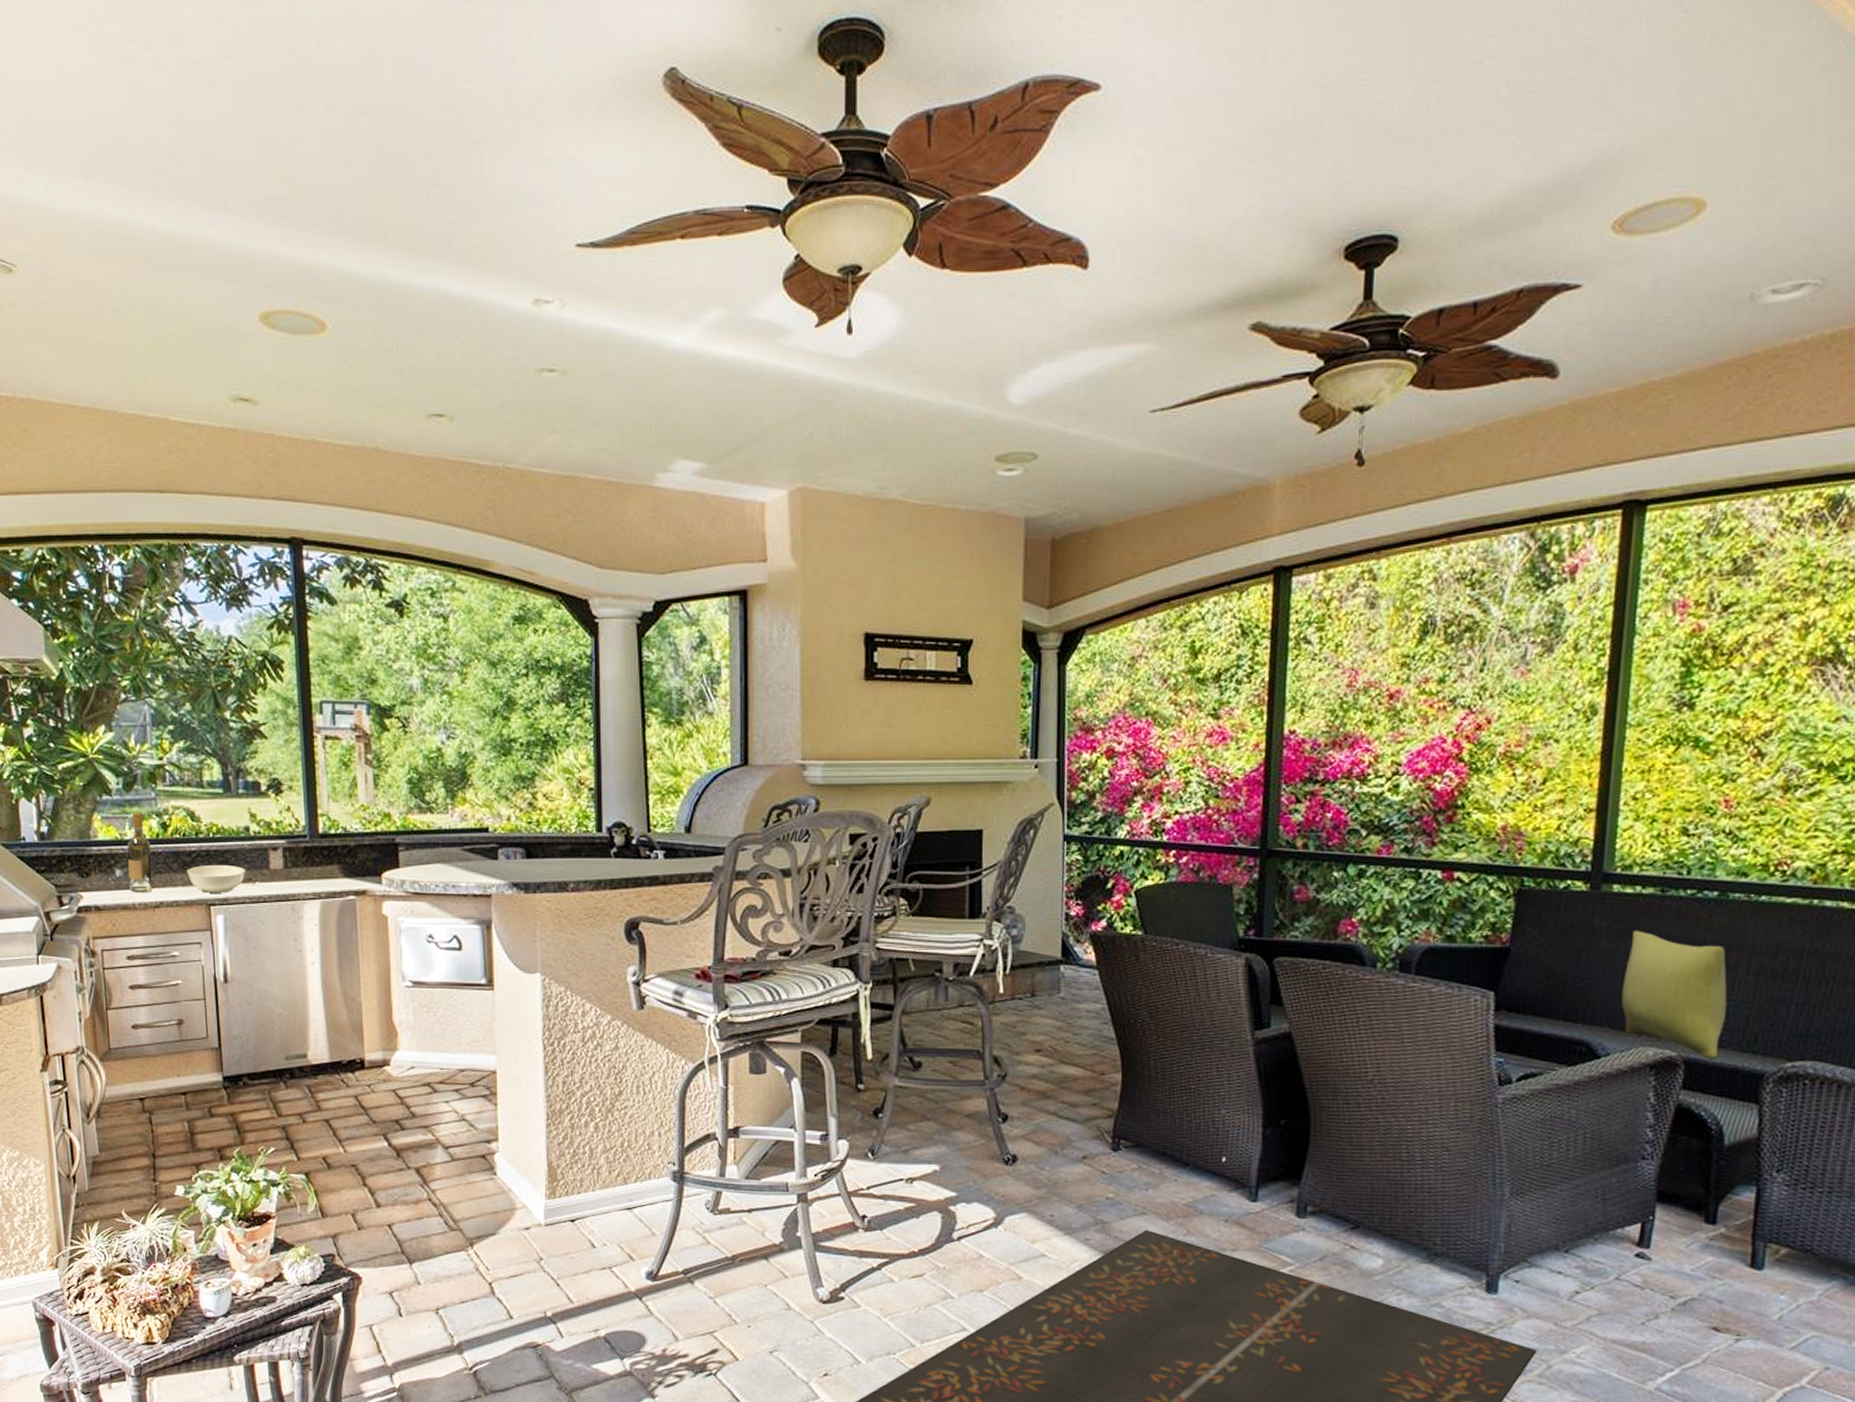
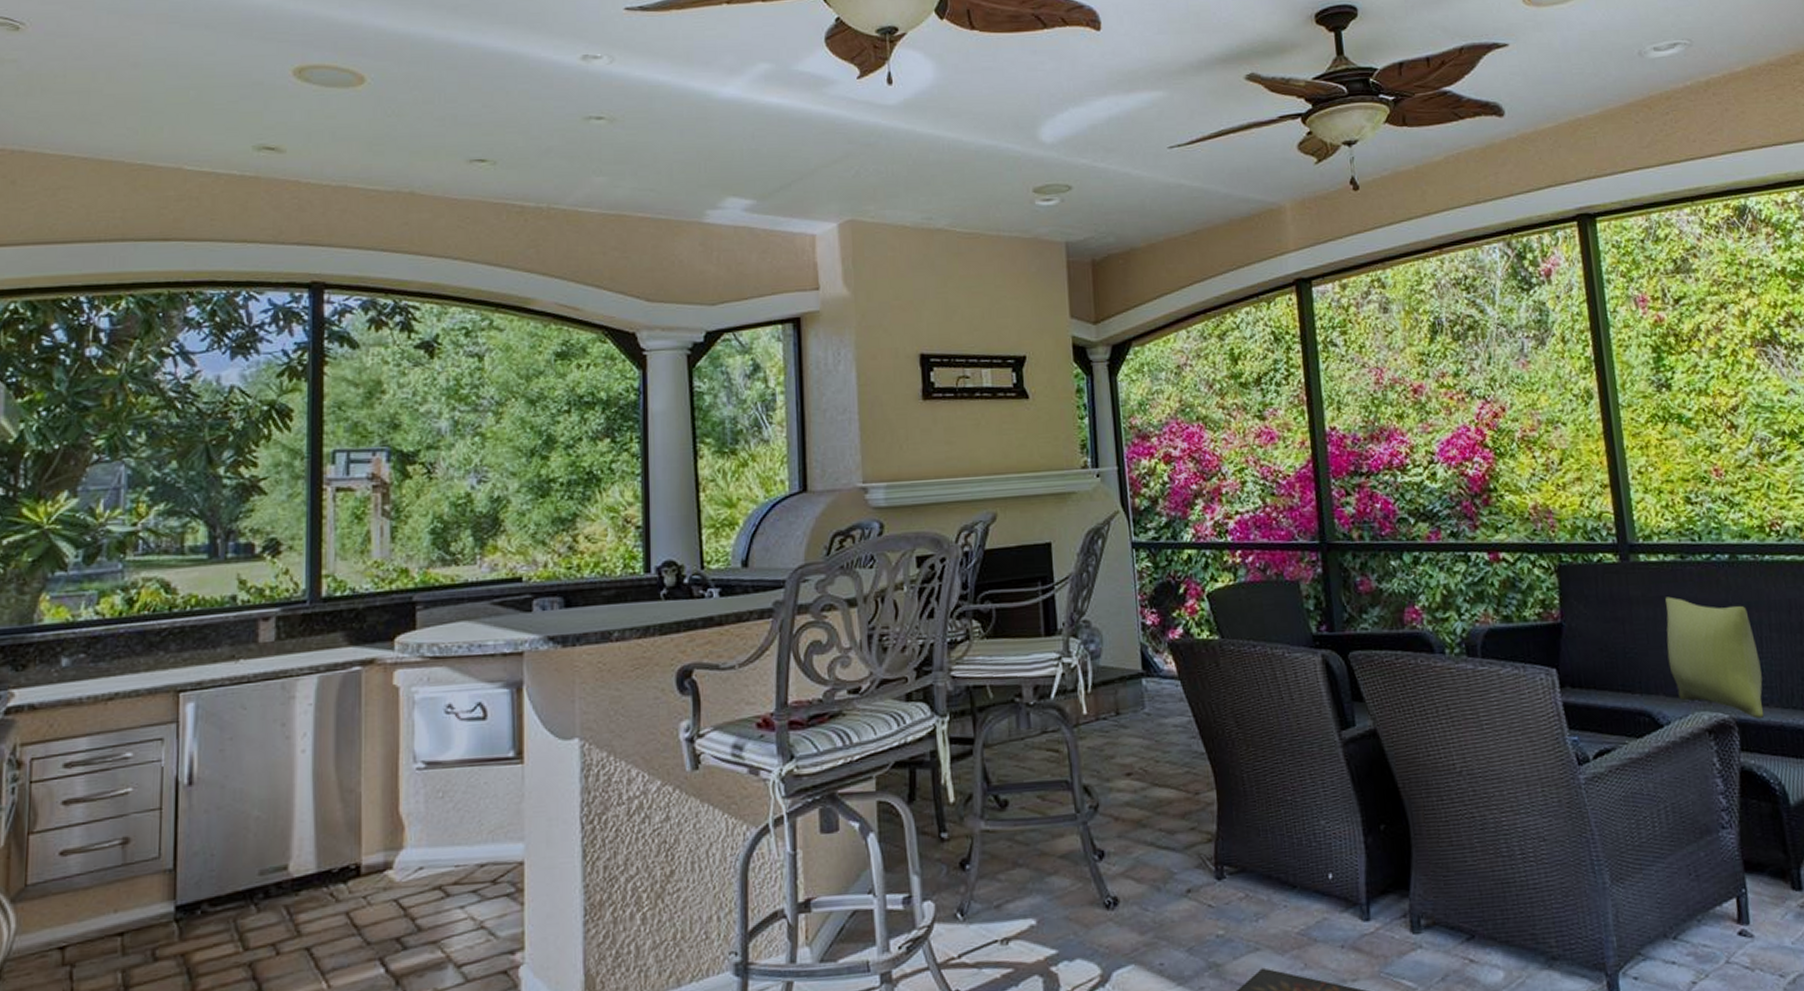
bottle: present [127,812,153,893] -> none [77,587,111,685]
bowl: present [186,864,246,893] -> none [153,641,229,677]

